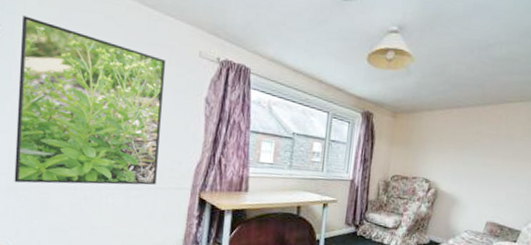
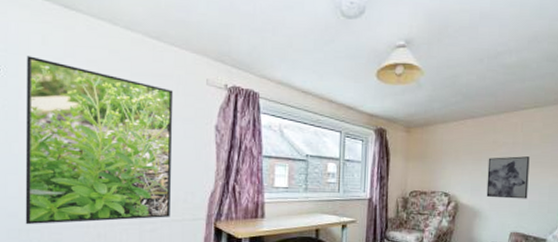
wall art: none [466,147,512,191] -> present [486,156,530,199]

